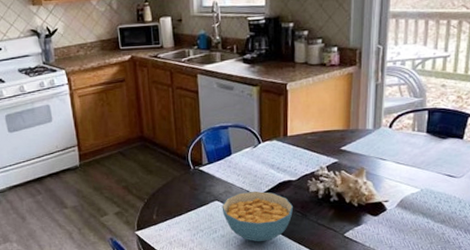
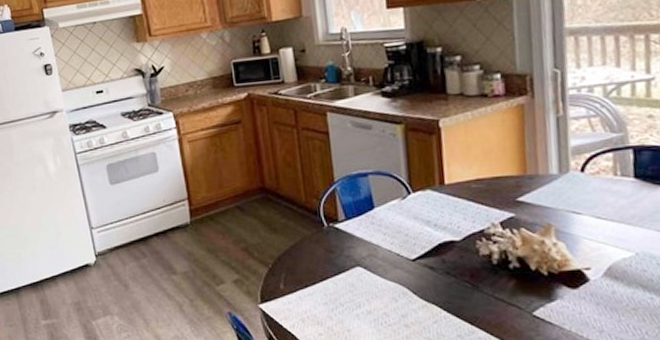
cereal bowl: present [222,191,293,242] -> none [365,254,460,321]

